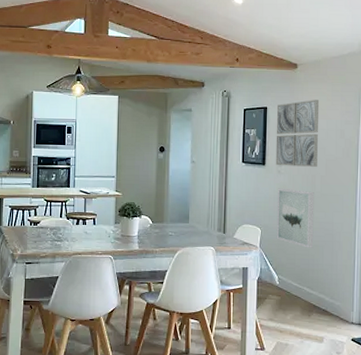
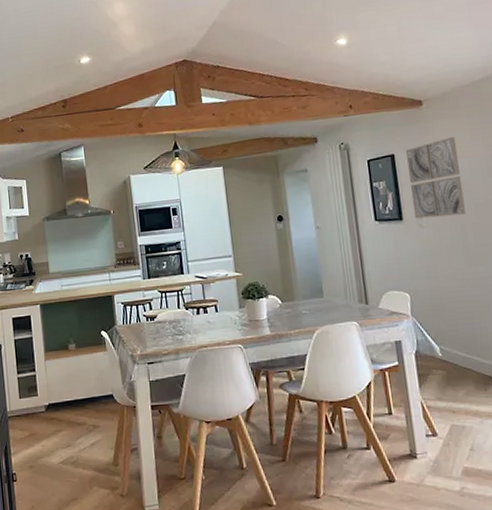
wall art: present [276,188,314,248] -> none [421,243,477,310]

